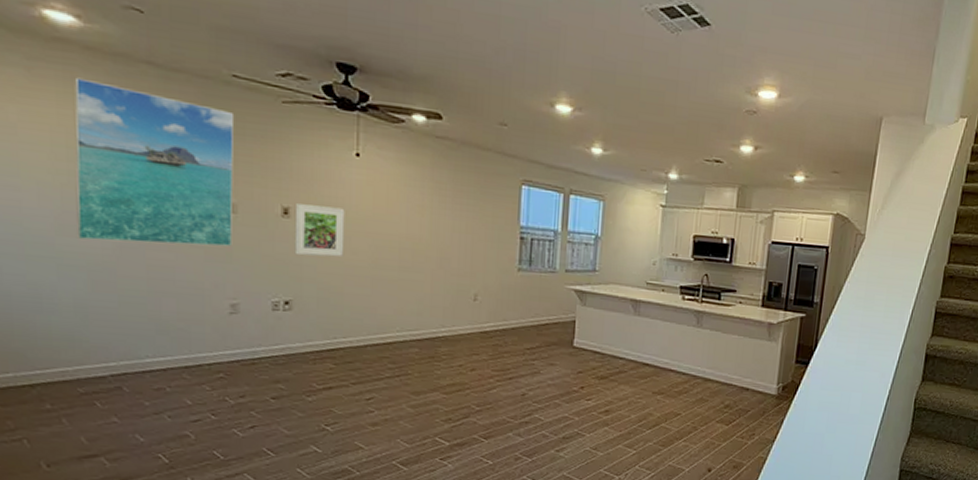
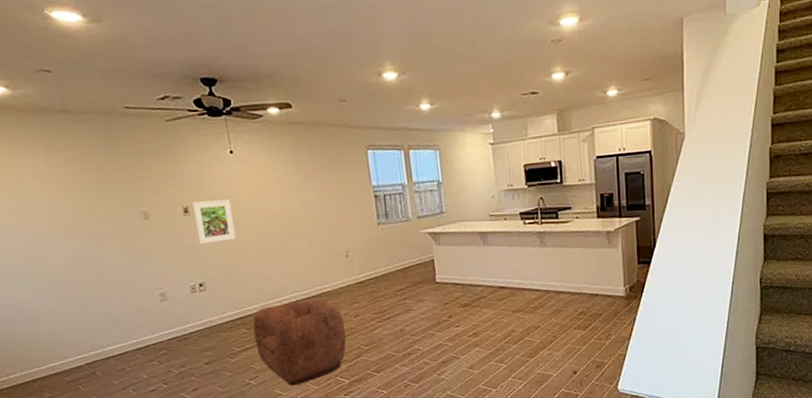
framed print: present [74,77,235,247] -> none [14,134,152,261]
armchair: none [342,341,456,440] -> present [252,300,347,386]

